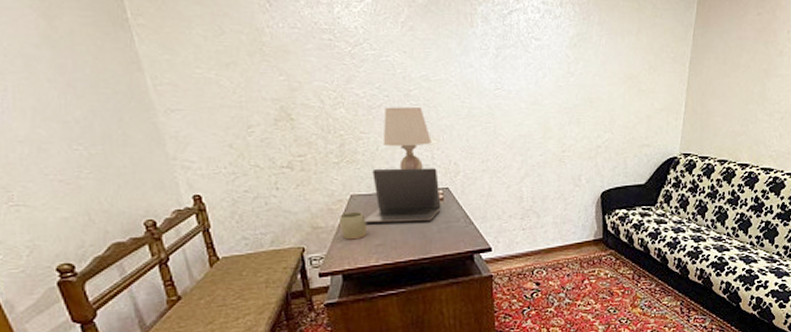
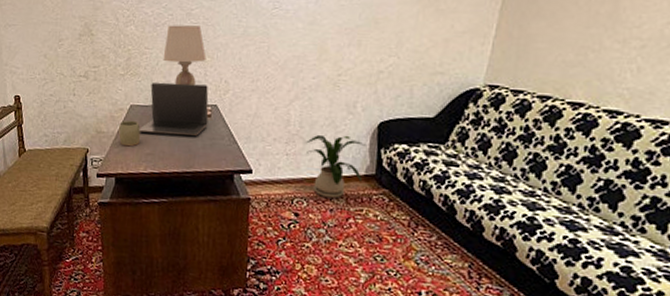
house plant: none [540,206,592,265] -> present [306,134,366,199]

